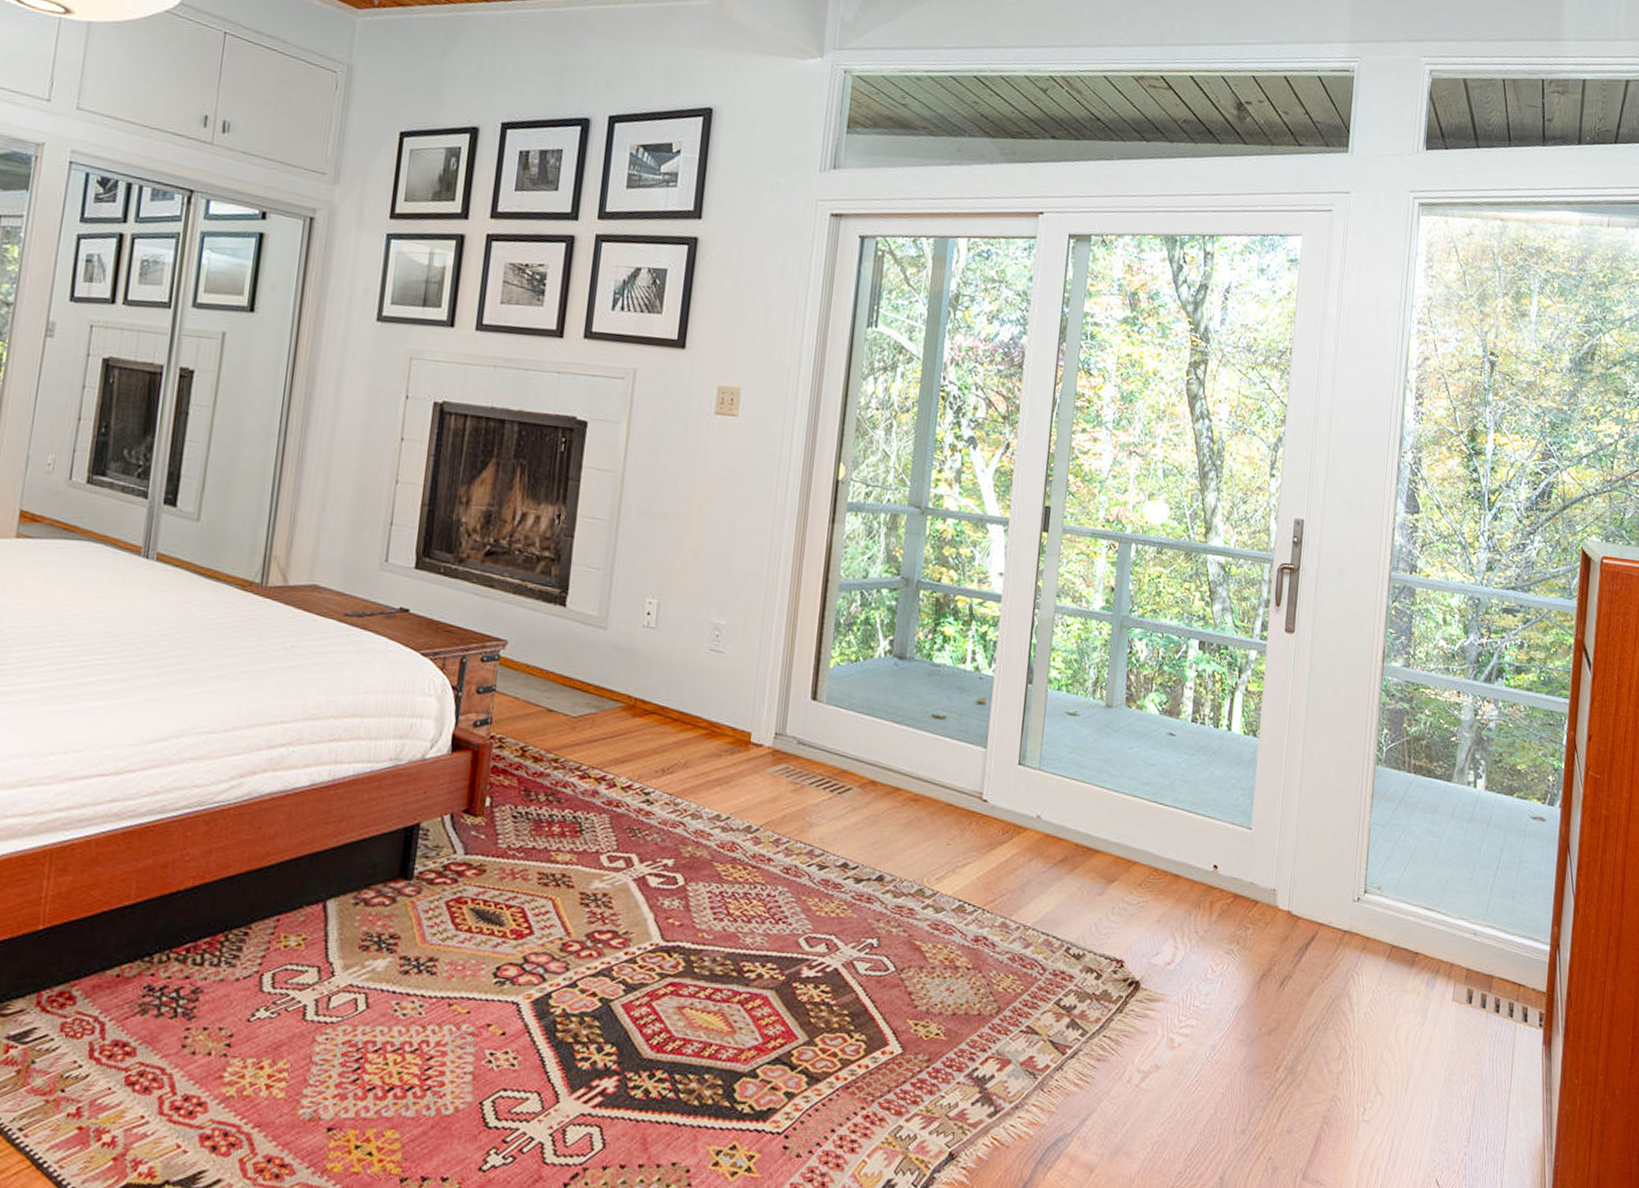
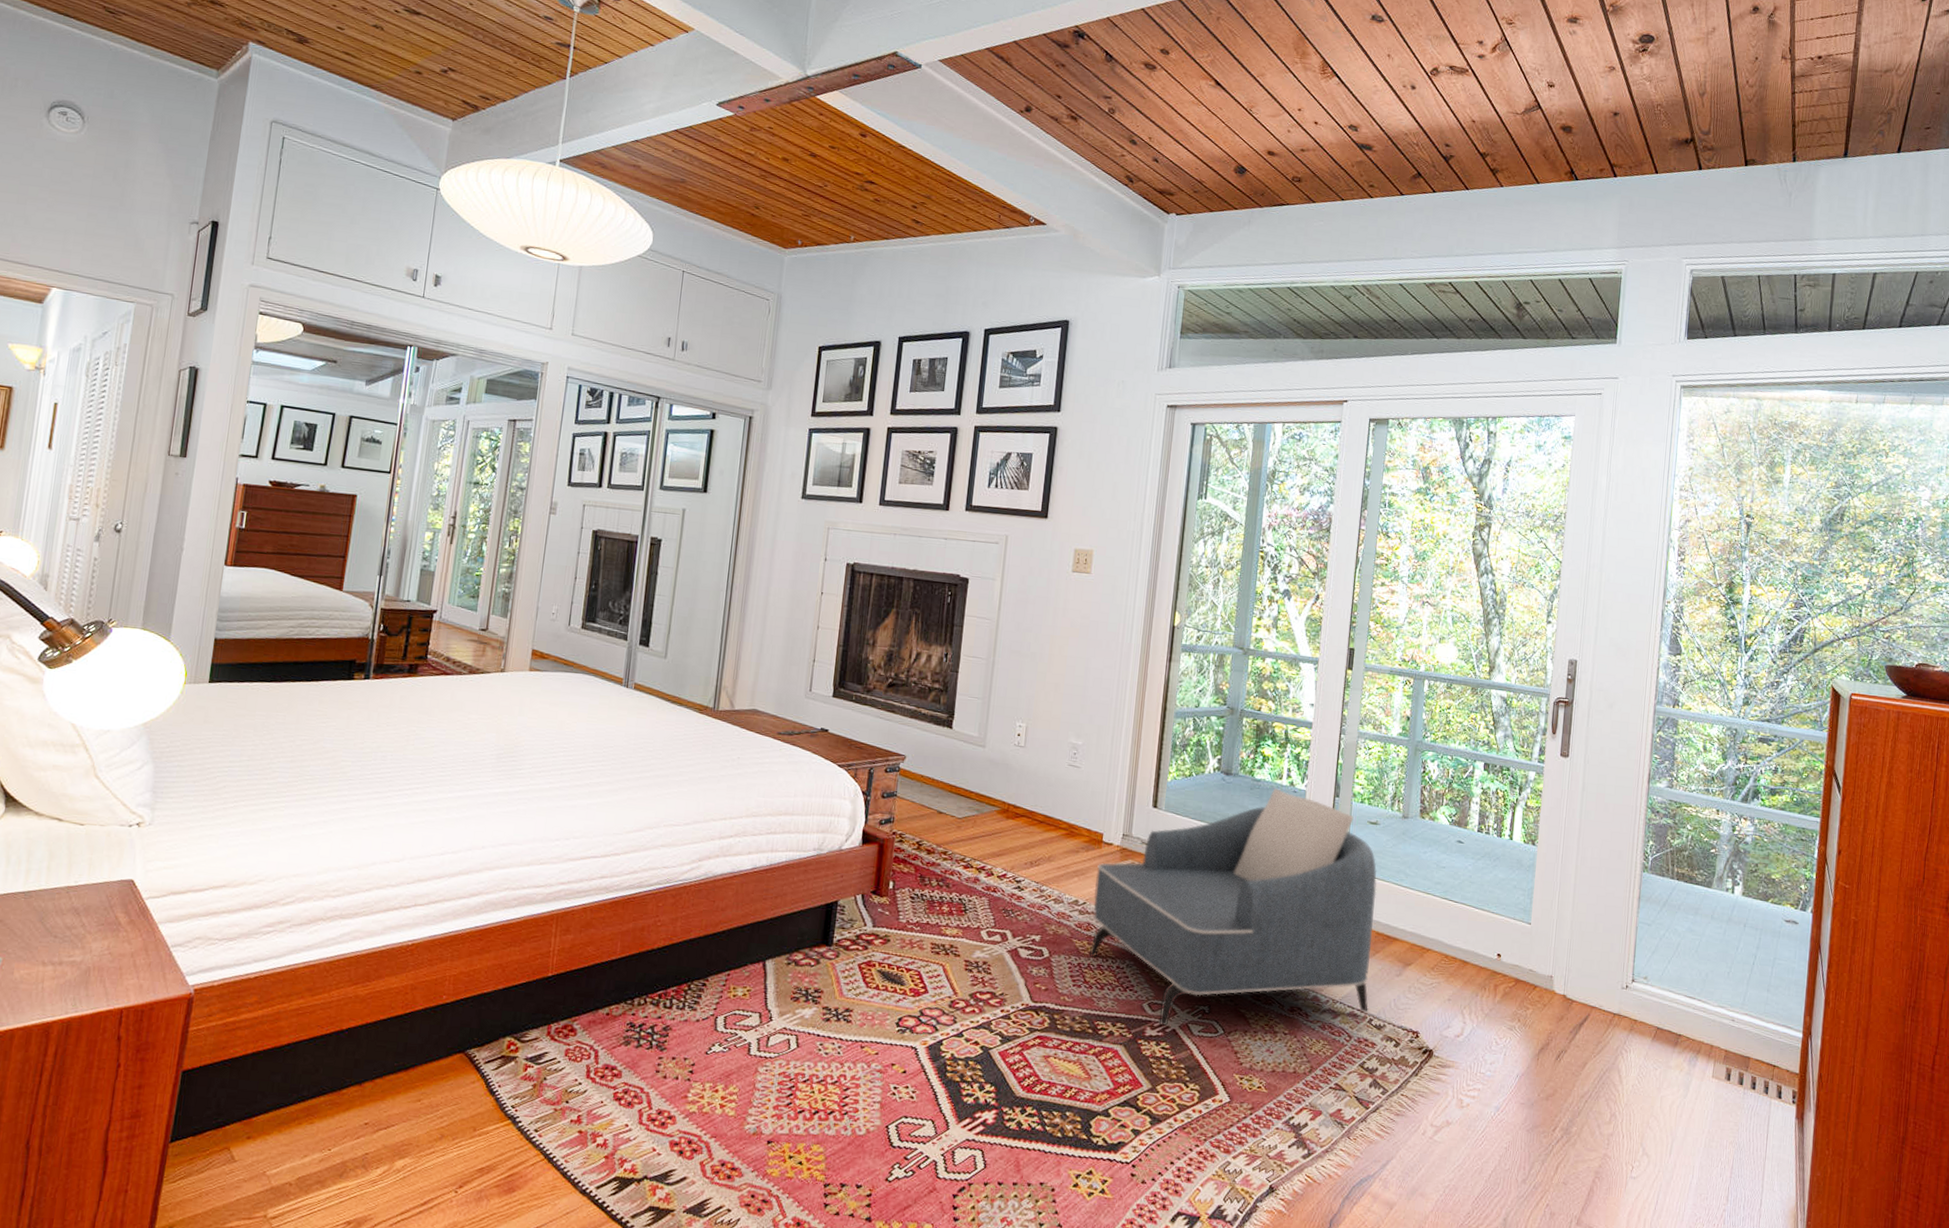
armchair: none [733,674,1076,966] -> present [1089,788,1377,1027]

